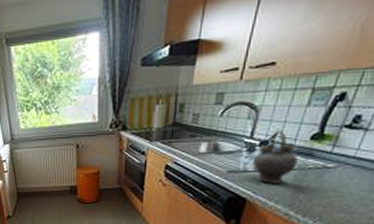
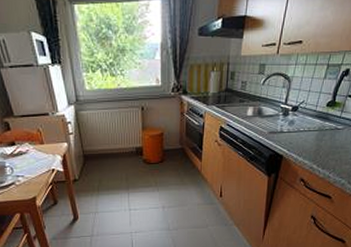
teapot: present [252,130,298,185] -> none [286,98,319,144]

